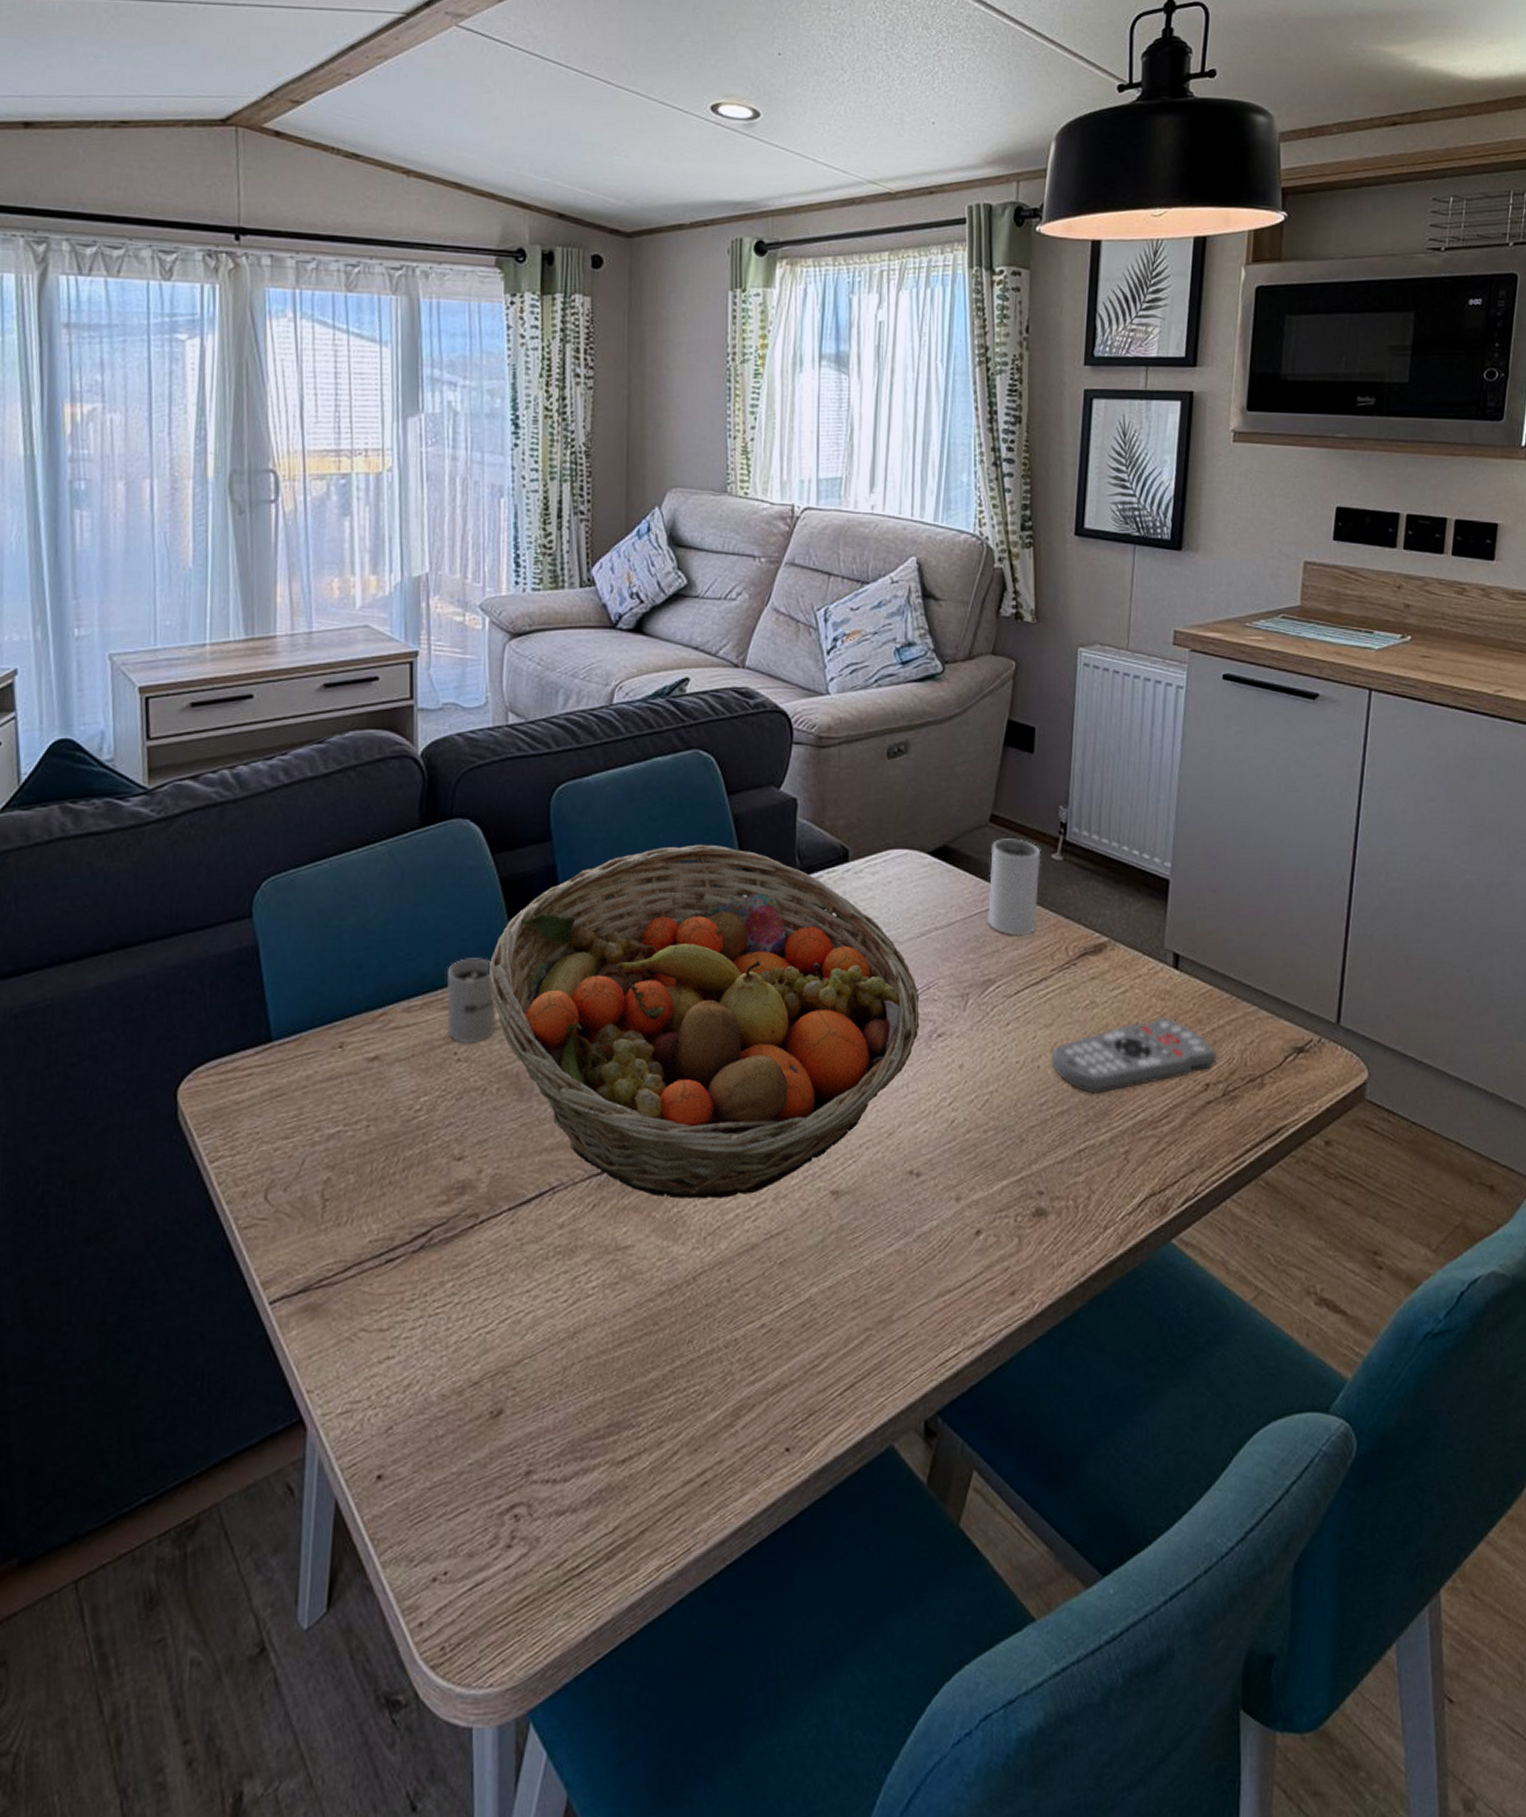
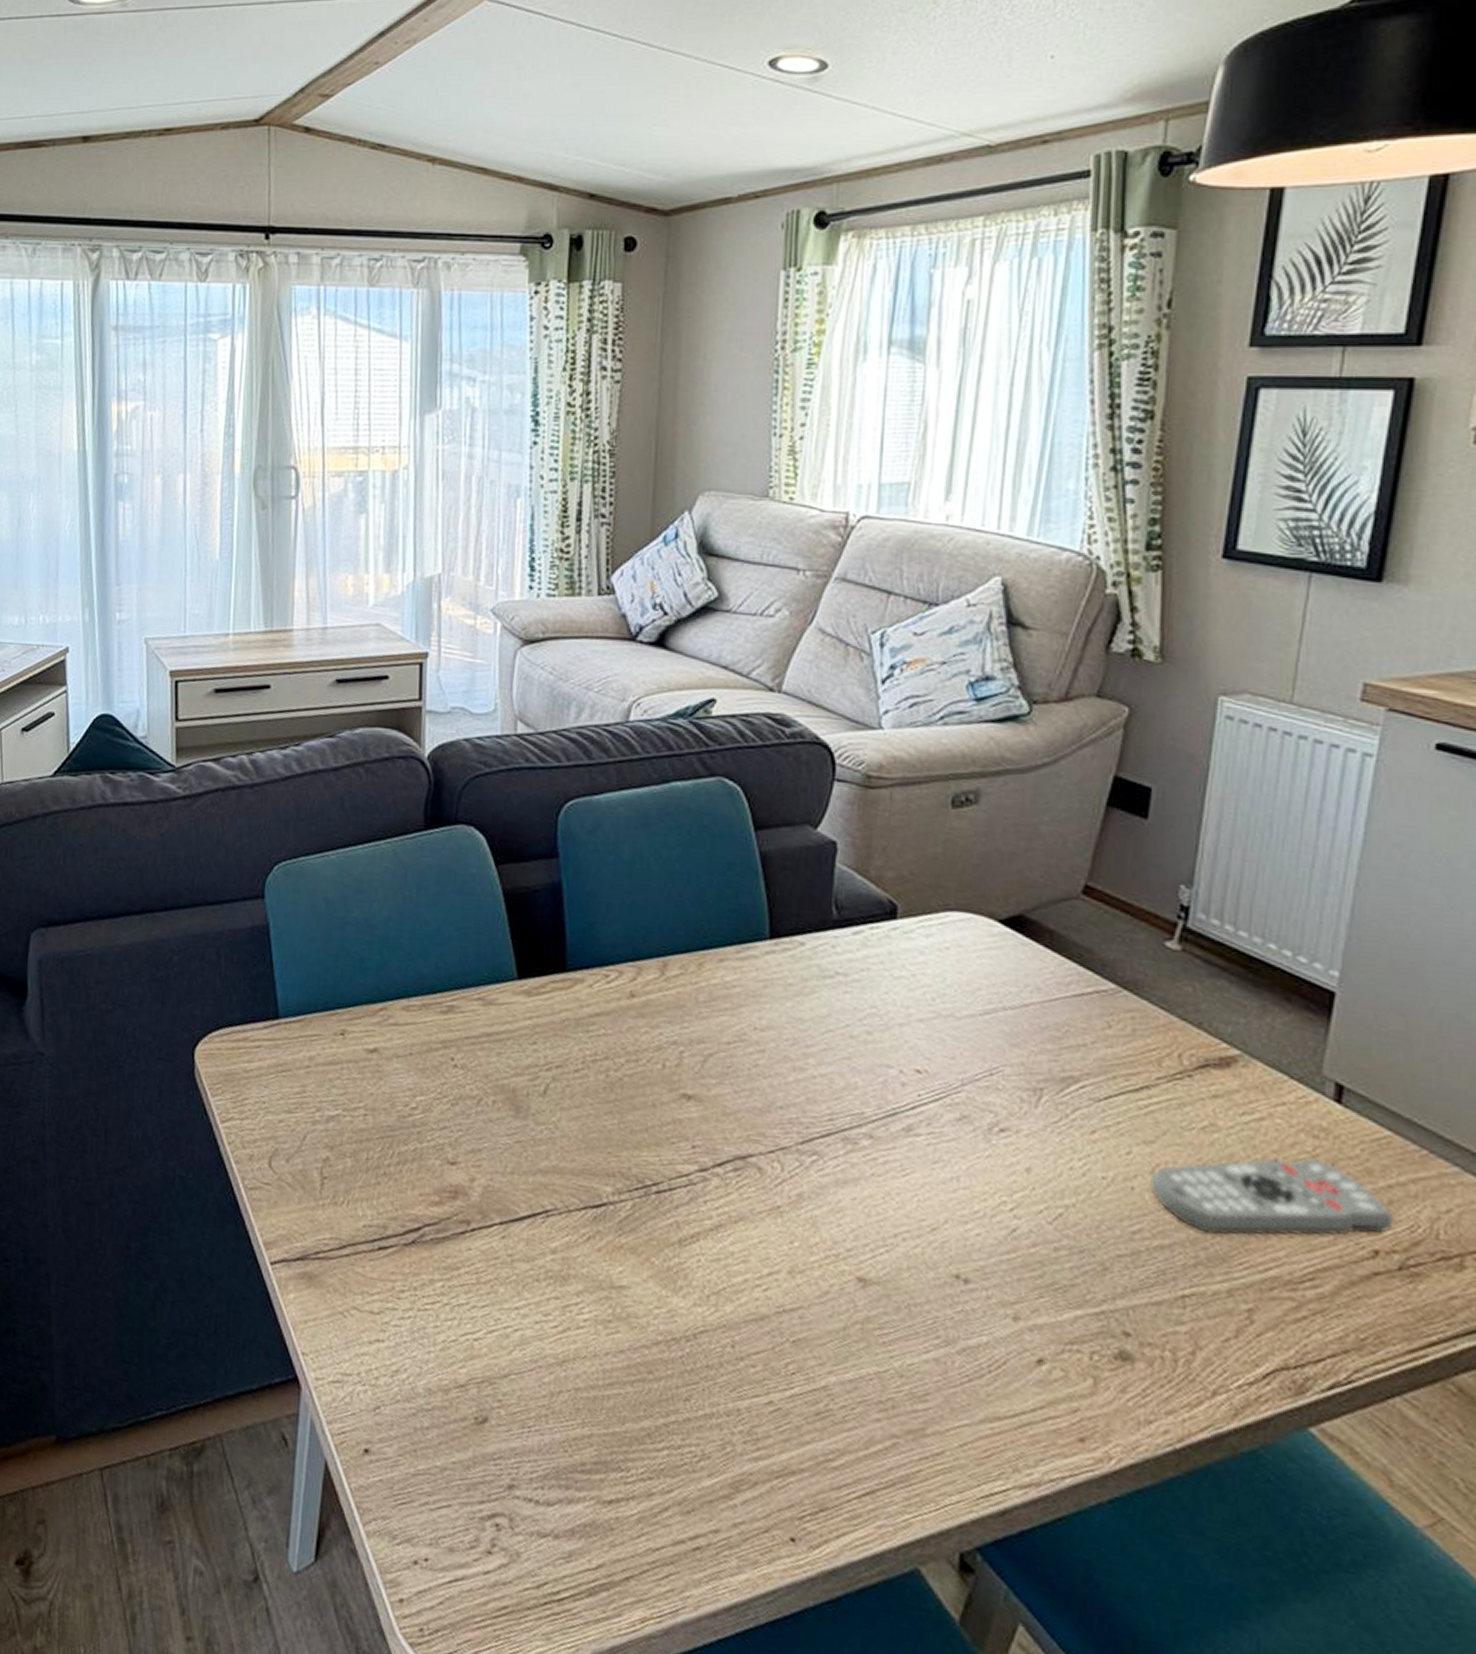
mug: present [446,958,496,1042] -> none [445,966,495,1051]
fruit basket: present [489,844,920,1199] -> none [489,878,979,1262]
mug: present [988,838,1041,935] -> none [1073,915,1152,1033]

